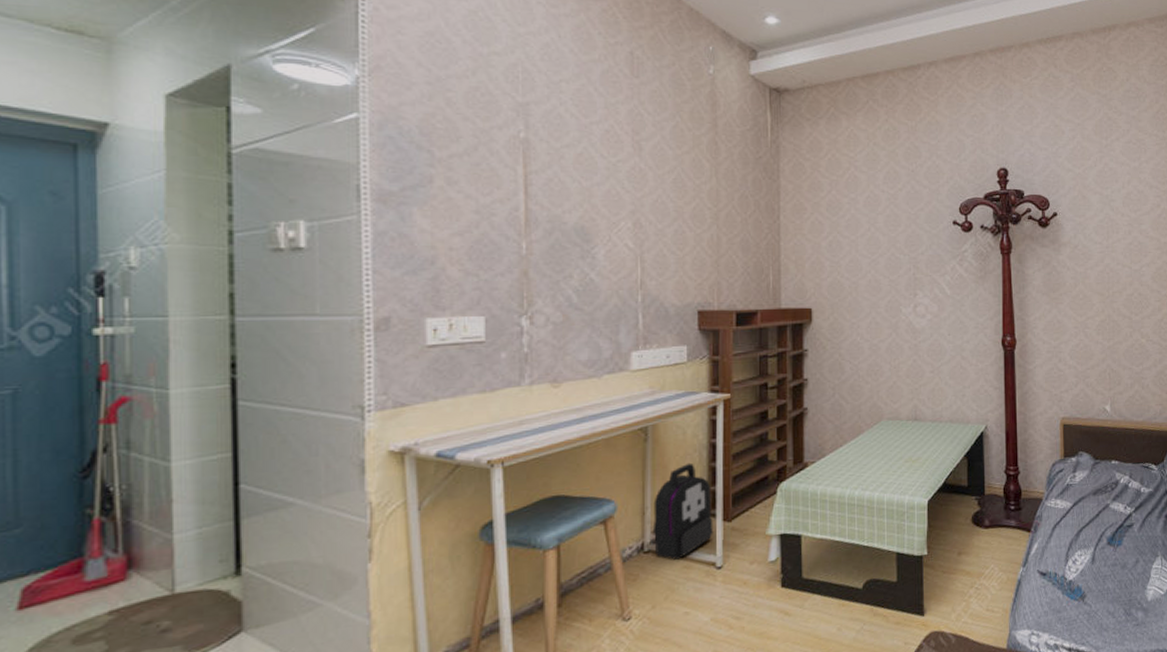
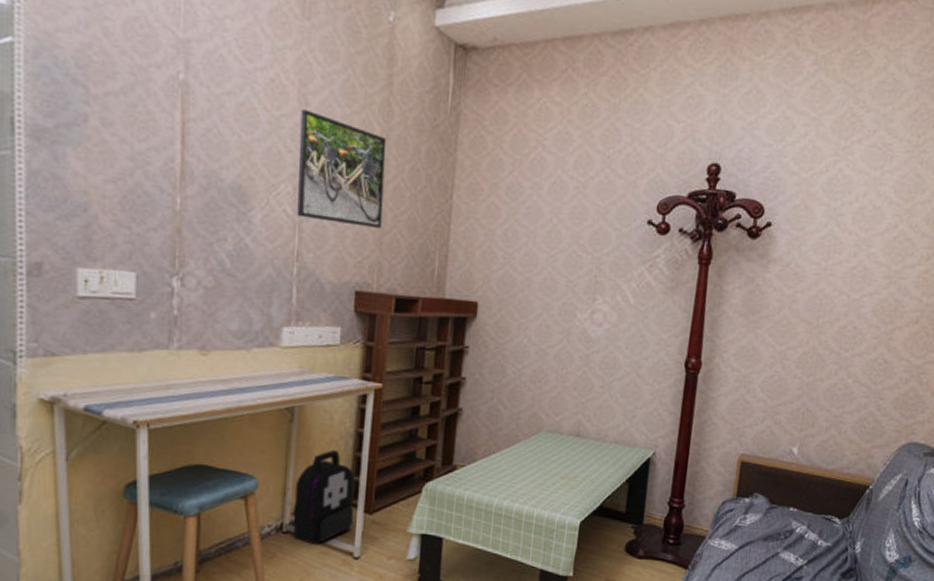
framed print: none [635,154,717,252] -> present [297,109,387,228]

